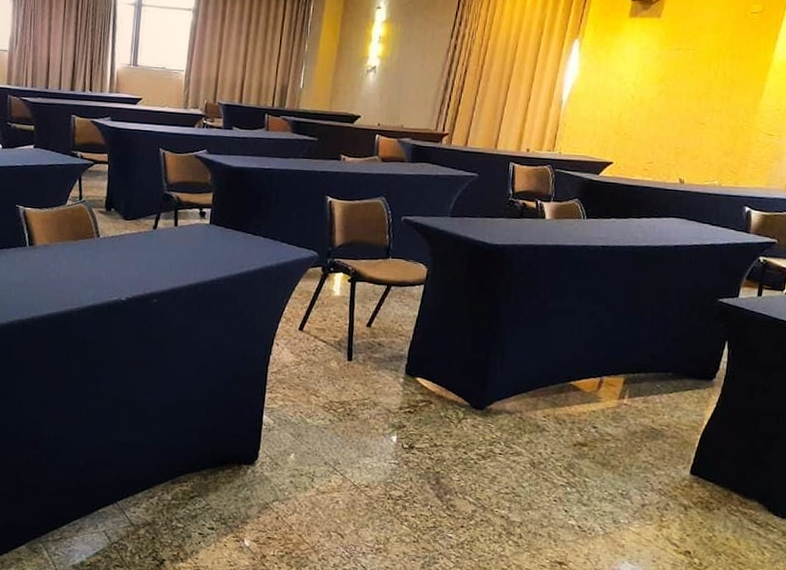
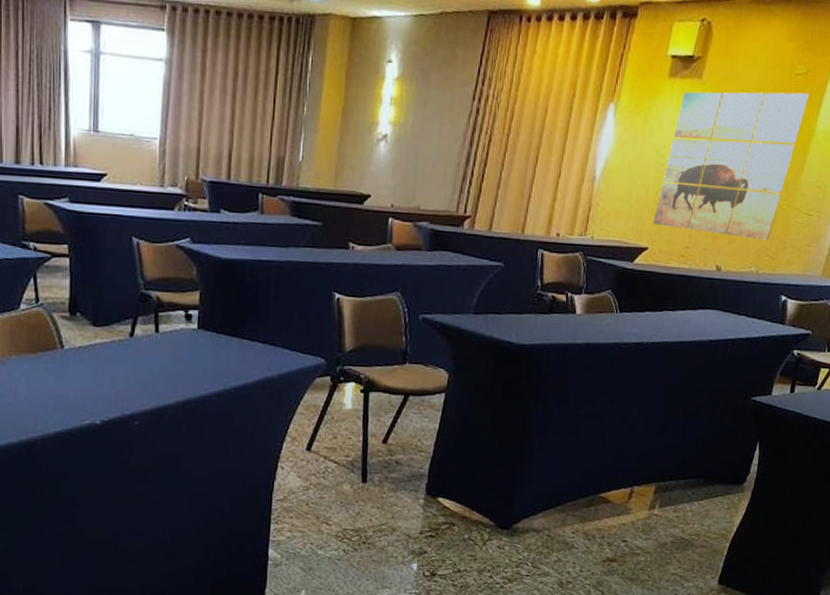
wall art: none [616,28,766,157] -> present [652,92,810,241]

